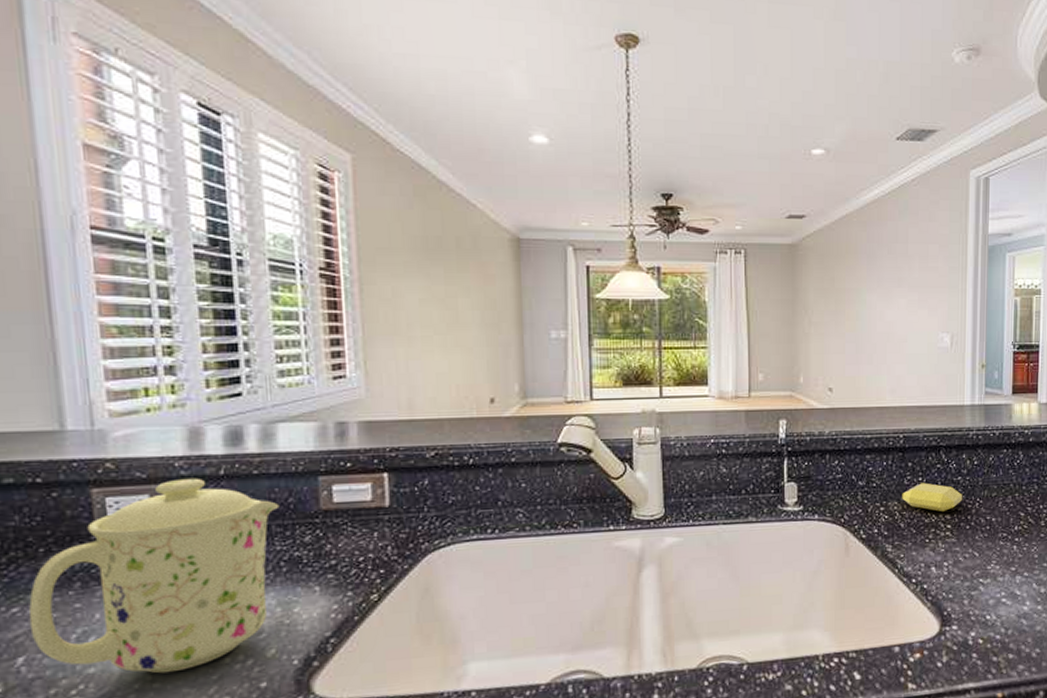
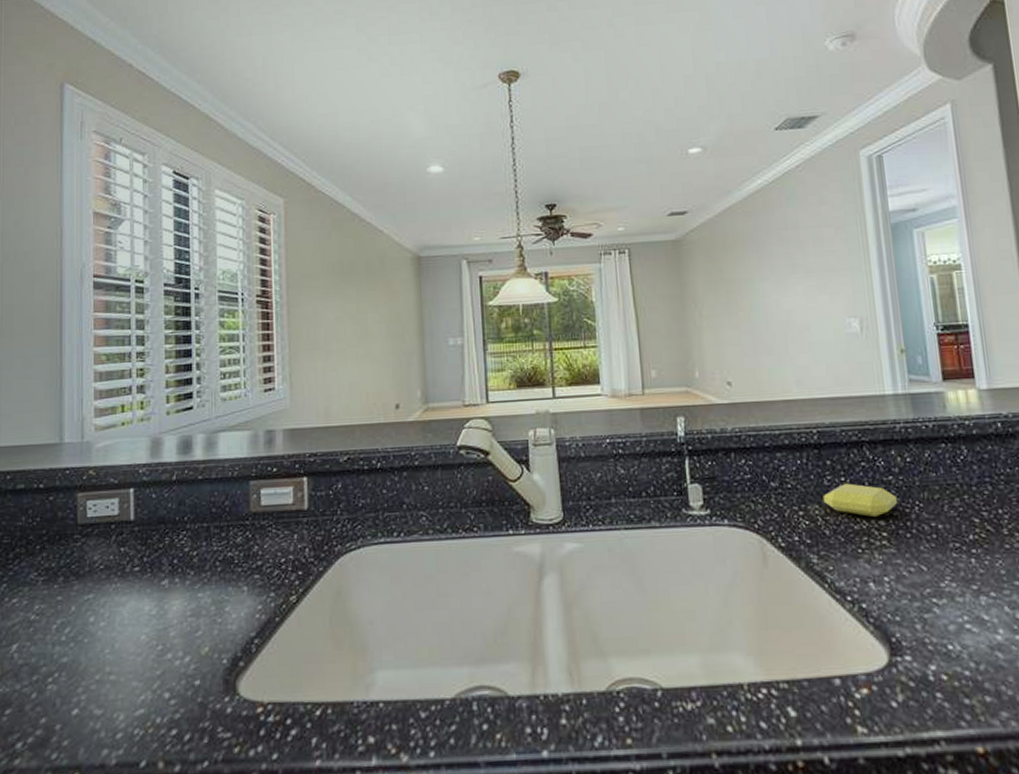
mug: present [28,478,280,674] -> none [24,483,218,666]

